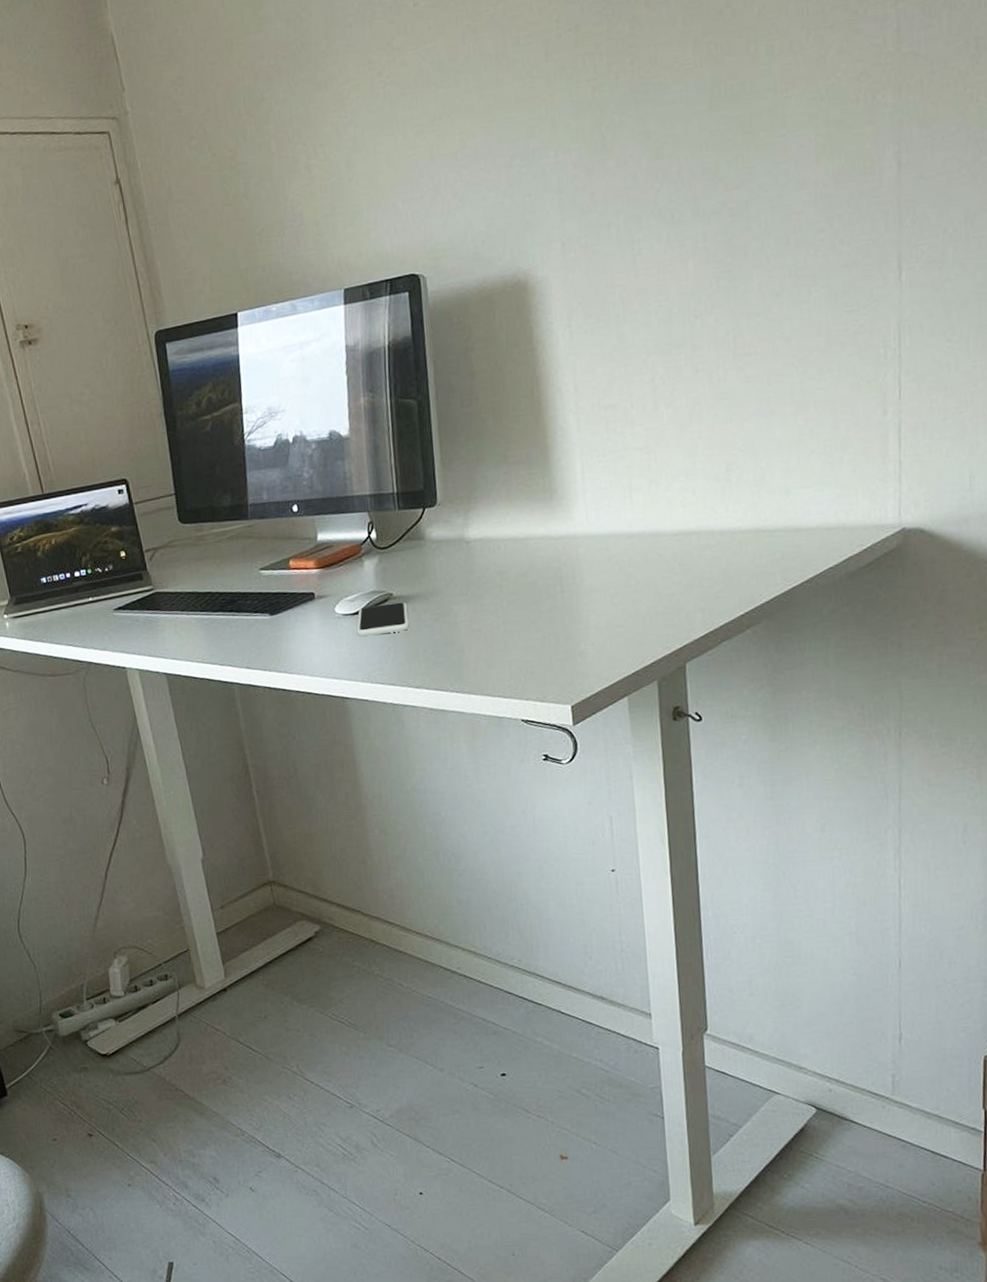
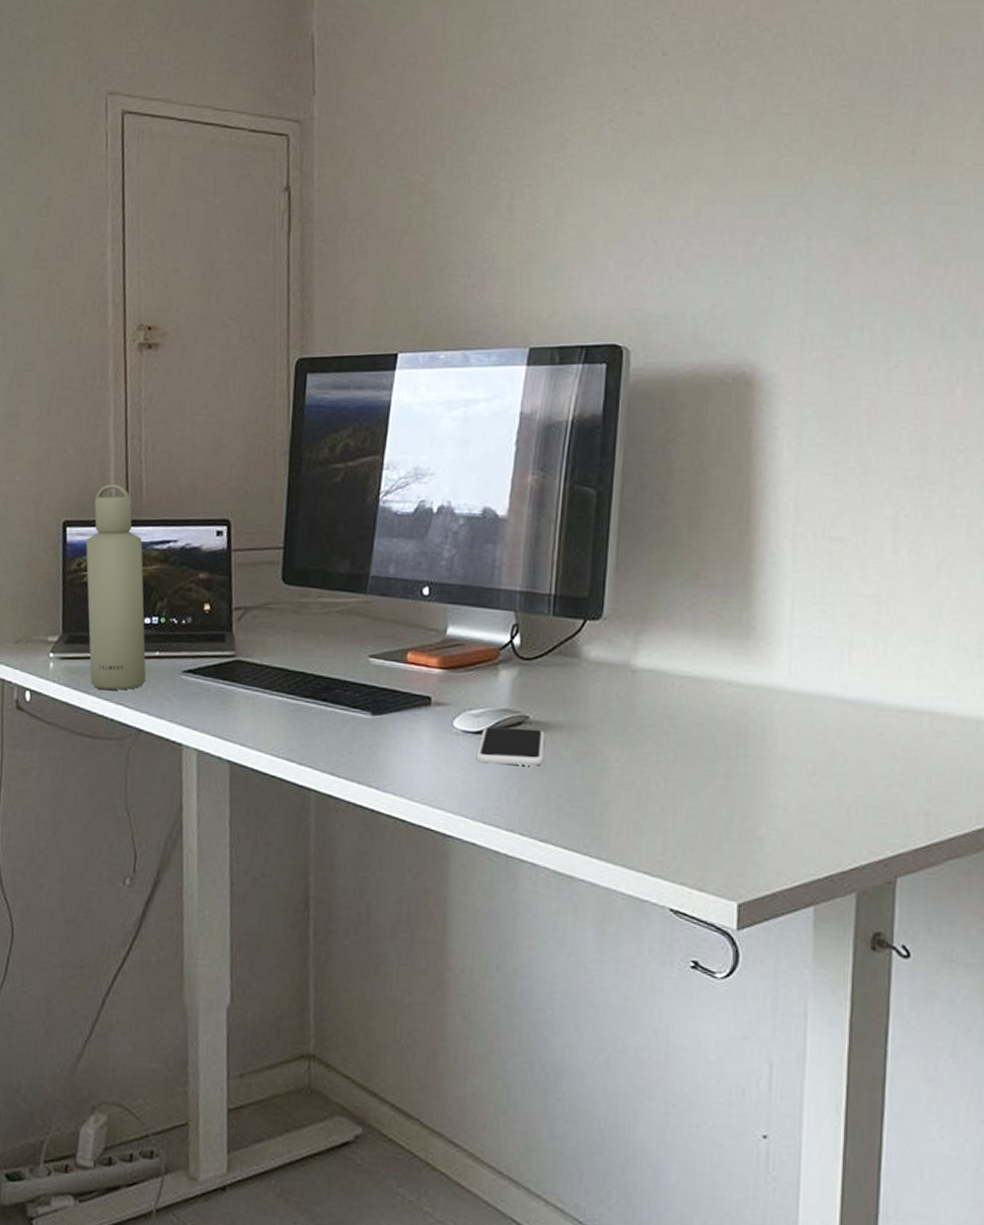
bottle: none [12,465,87,637] -> present [85,483,147,691]

